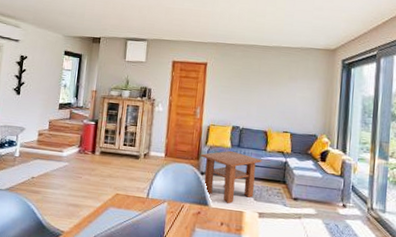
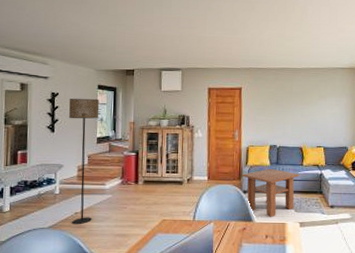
floor lamp: none [28,62,64,190] -> present [68,98,99,225]

